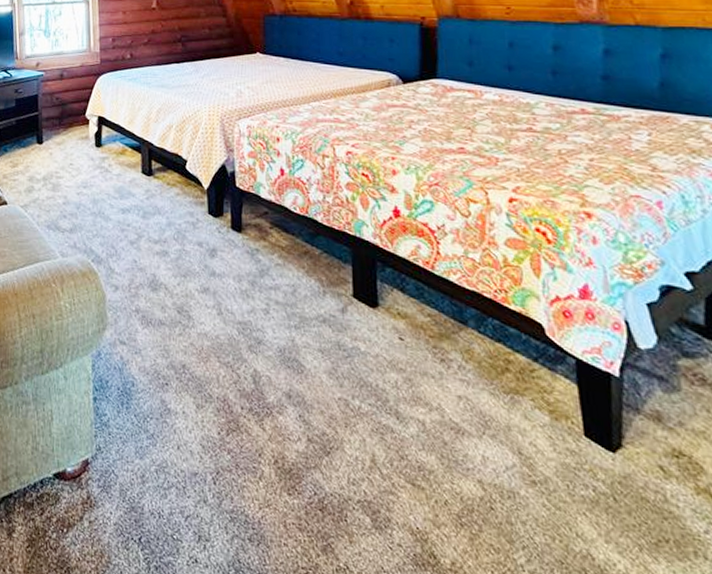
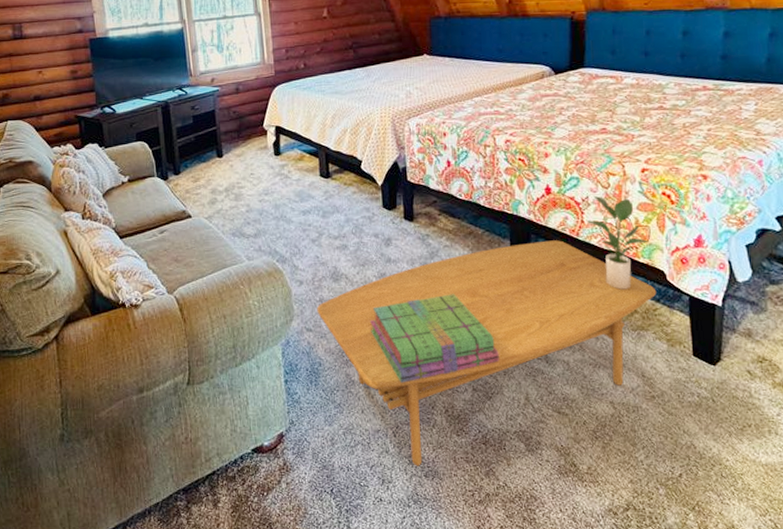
coffee table: none [132,270,534,526] -> present [317,240,657,466]
stack of books: none [191,320,339,420] -> present [370,294,499,383]
potted plant: none [444,225,521,341] -> present [587,196,649,290]

